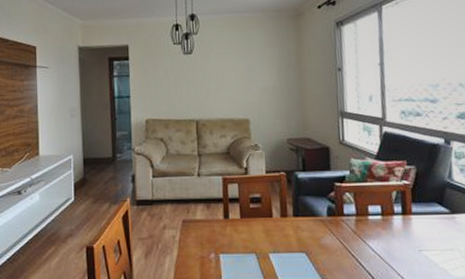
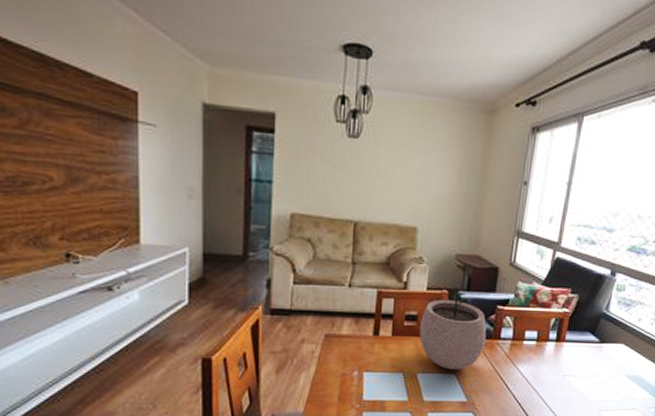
plant pot: none [264,168,331,249] -> present [419,286,487,370]

